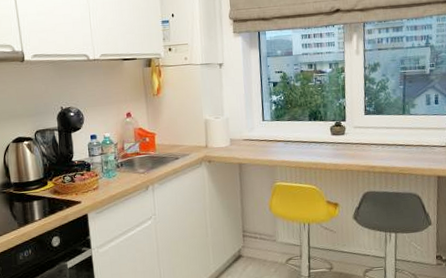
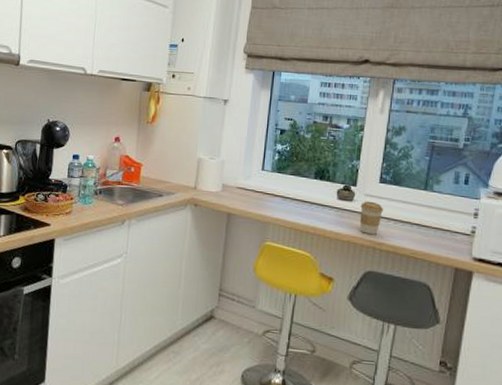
coffee cup: none [351,132,372,160] -> present [359,201,384,234]

